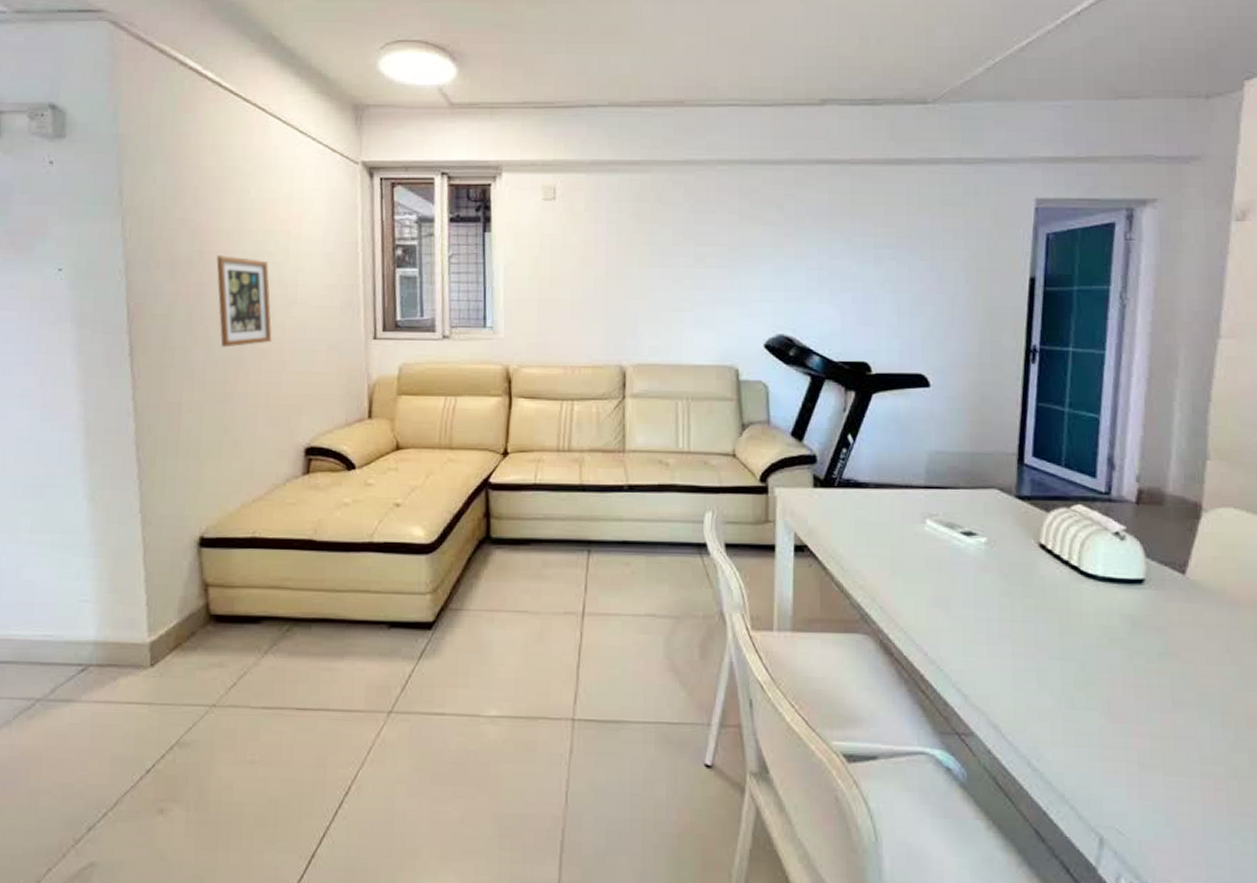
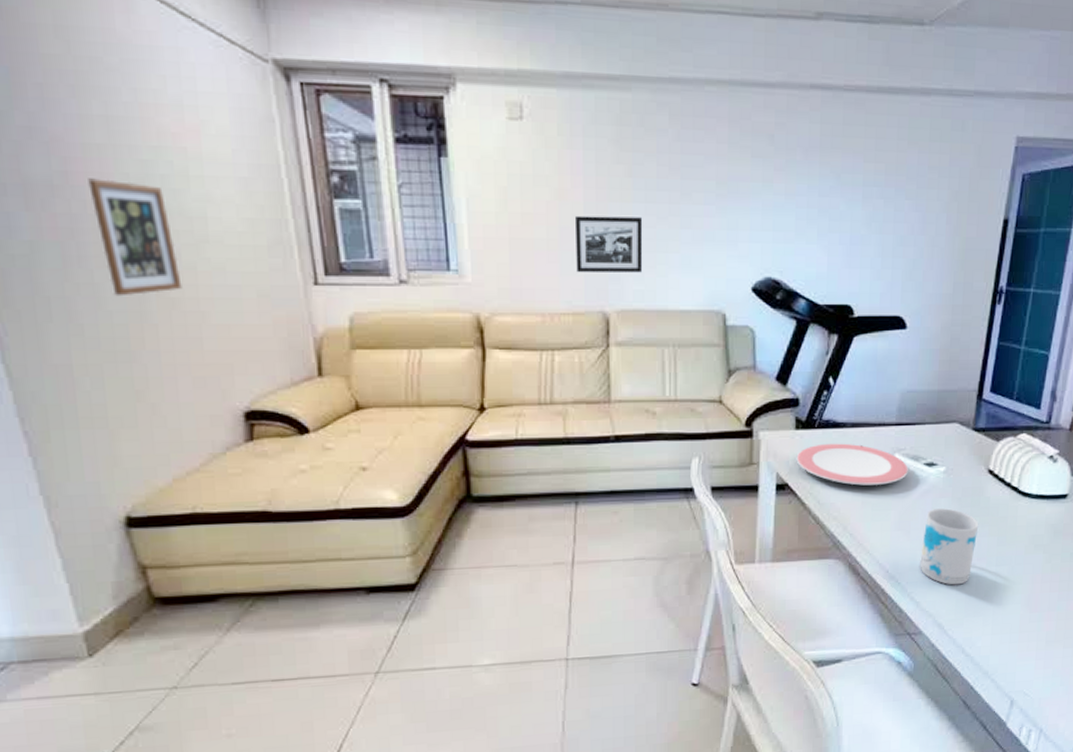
picture frame: none [597,279,659,330] -> present [574,215,643,273]
plate: none [815,504,943,553] -> present [796,443,908,486]
mug: none [965,585,1034,679] -> present [920,508,979,585]

